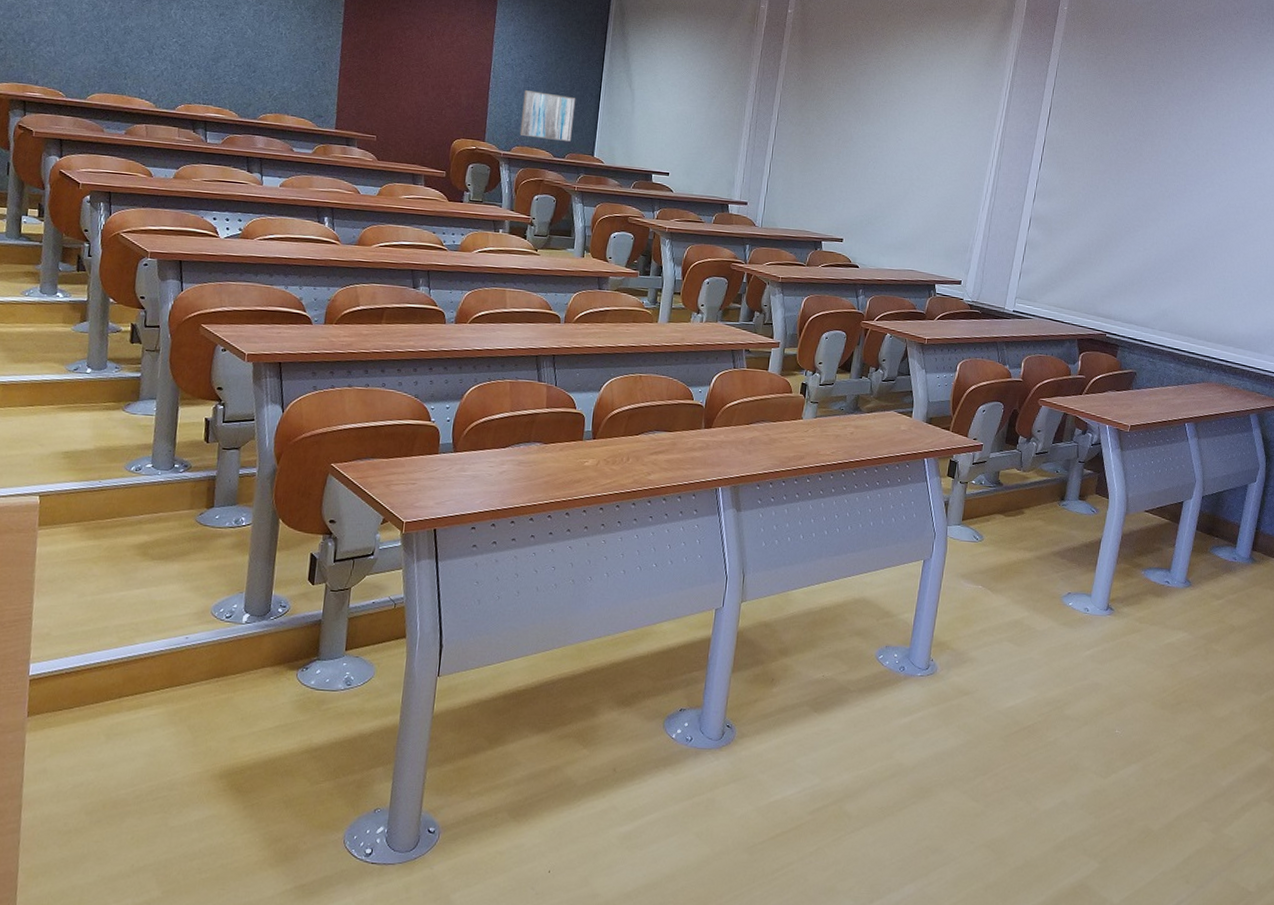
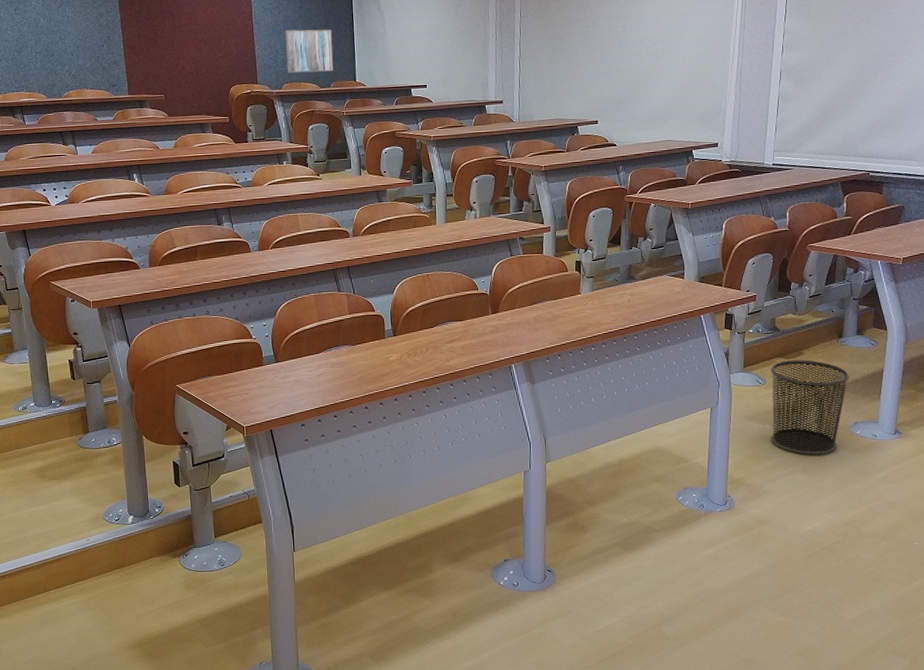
waste bin: none [982,518,1068,625] -> present [770,360,850,456]

